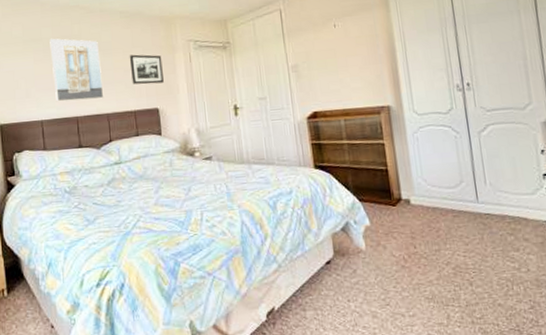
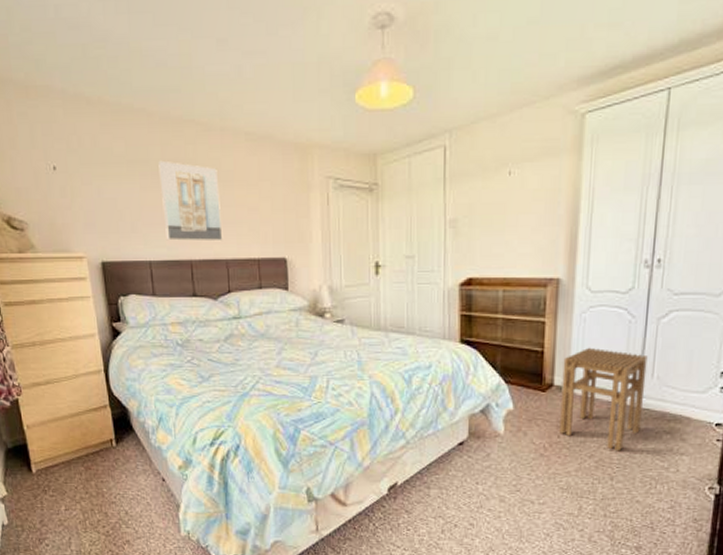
picture frame: present [129,54,164,85] -> none [254,189,294,228]
stool: none [406,162,486,257] -> present [559,347,648,451]

